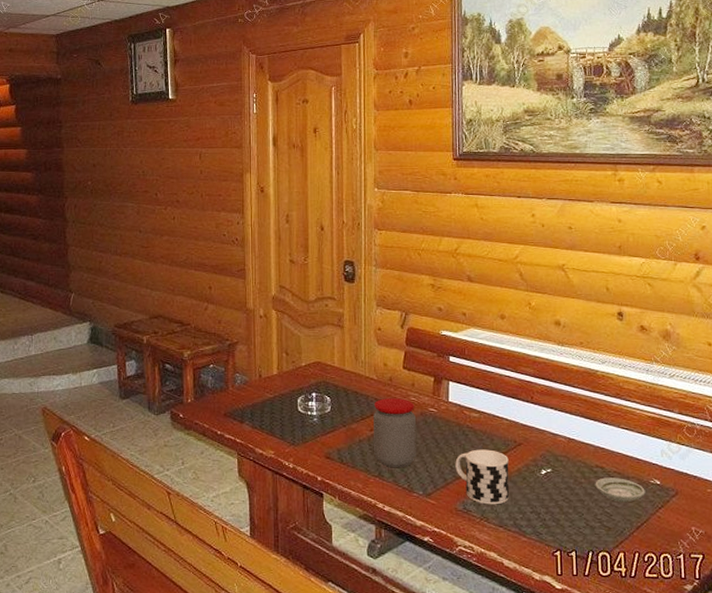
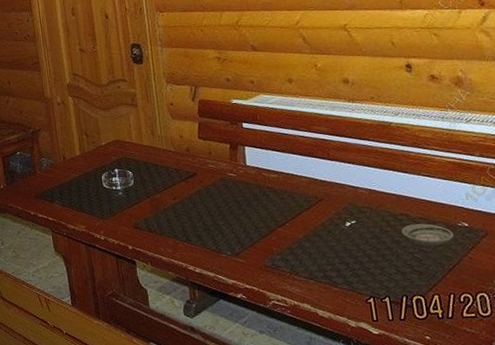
jar: present [374,398,417,468] -> none [175,166,221,232]
cup: present [455,449,510,505] -> none [259,207,316,259]

